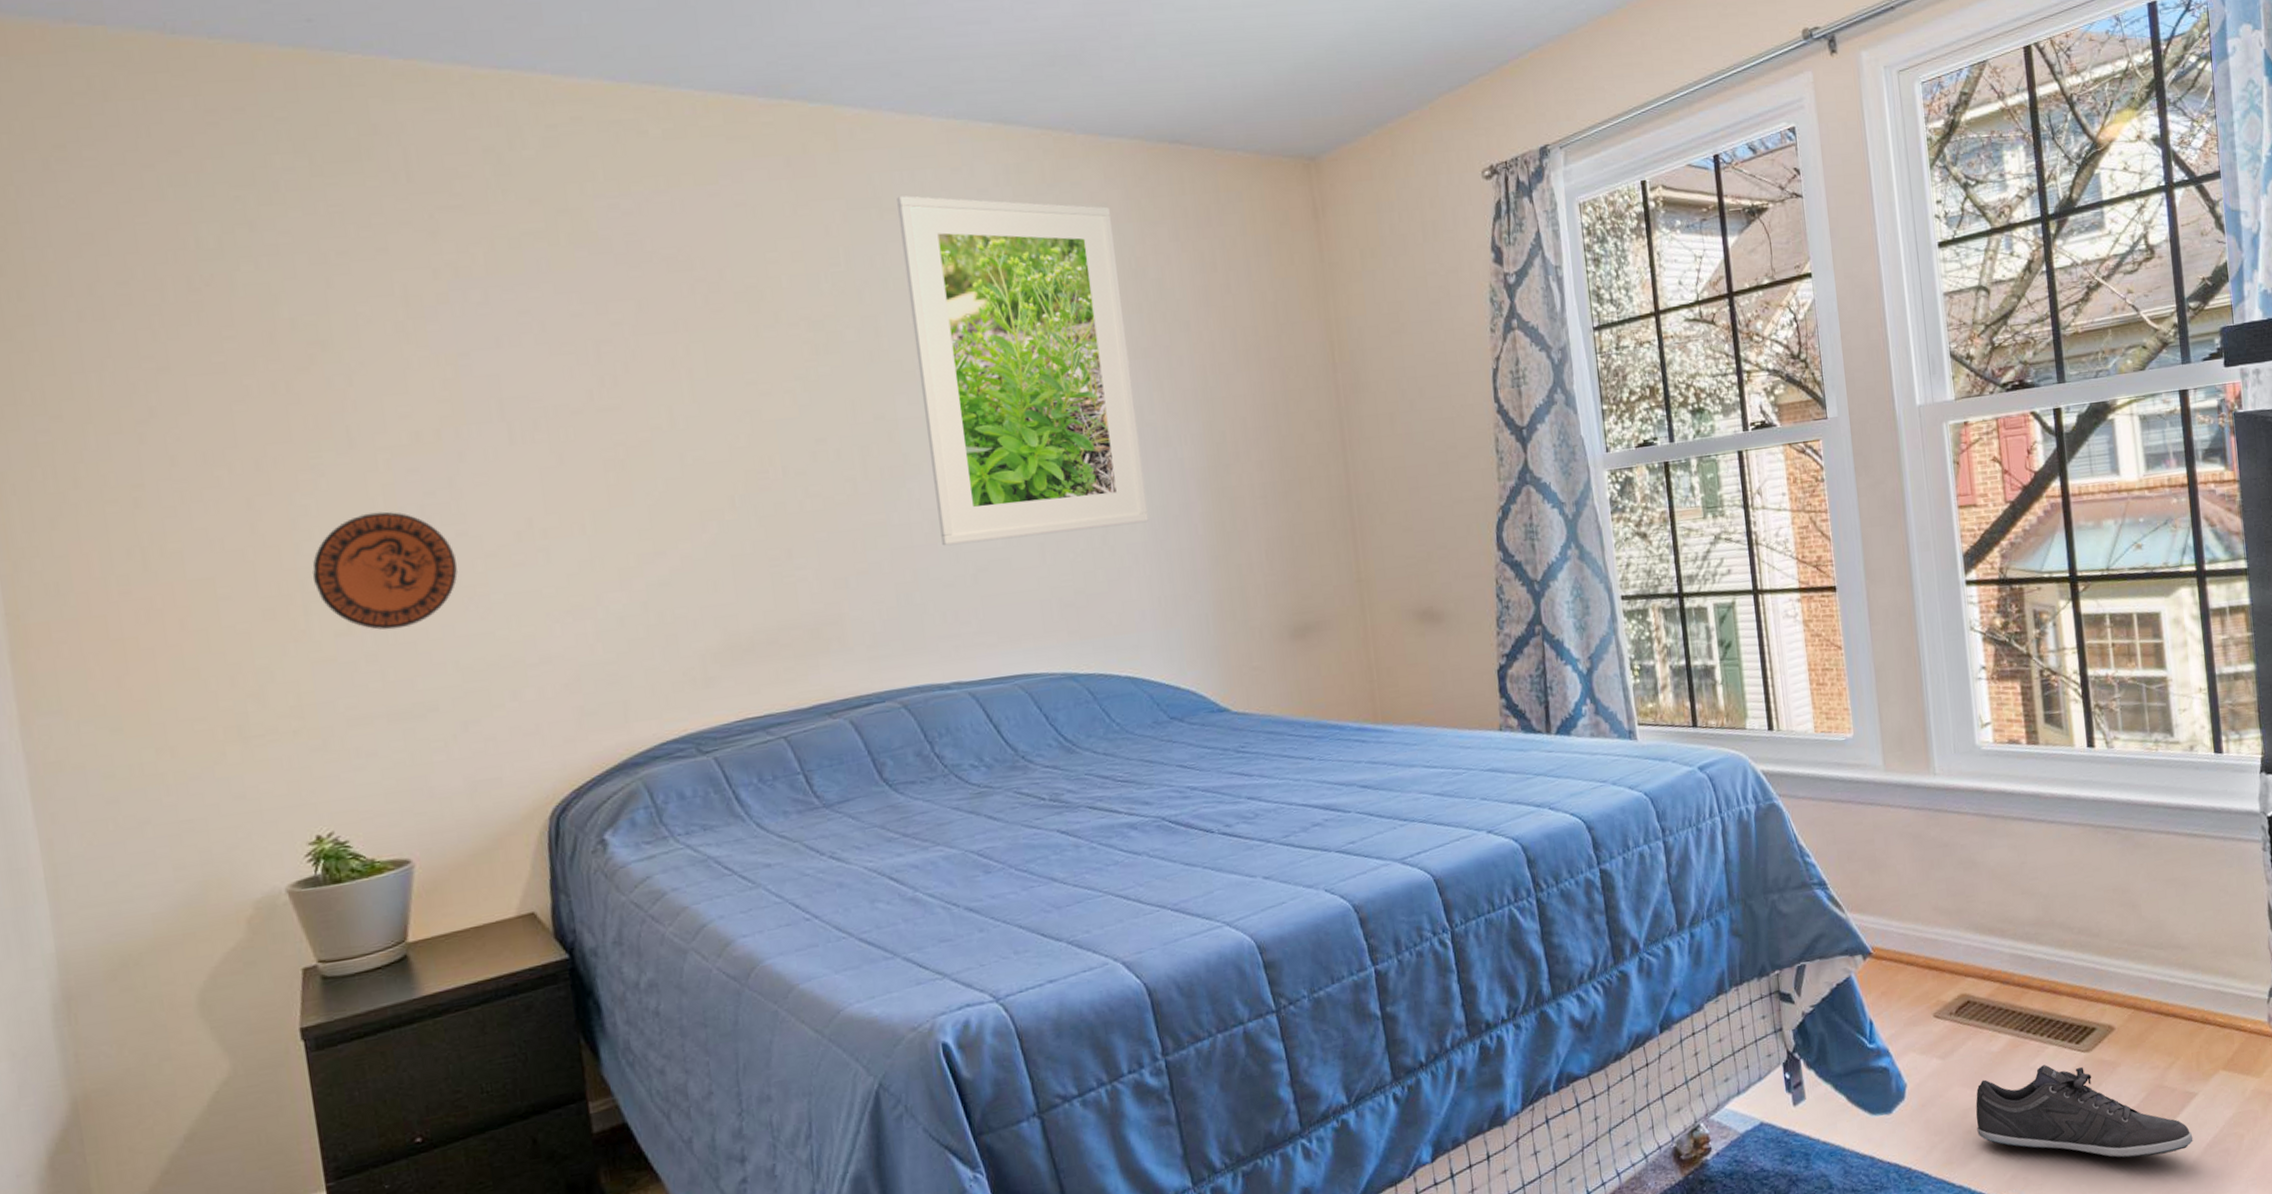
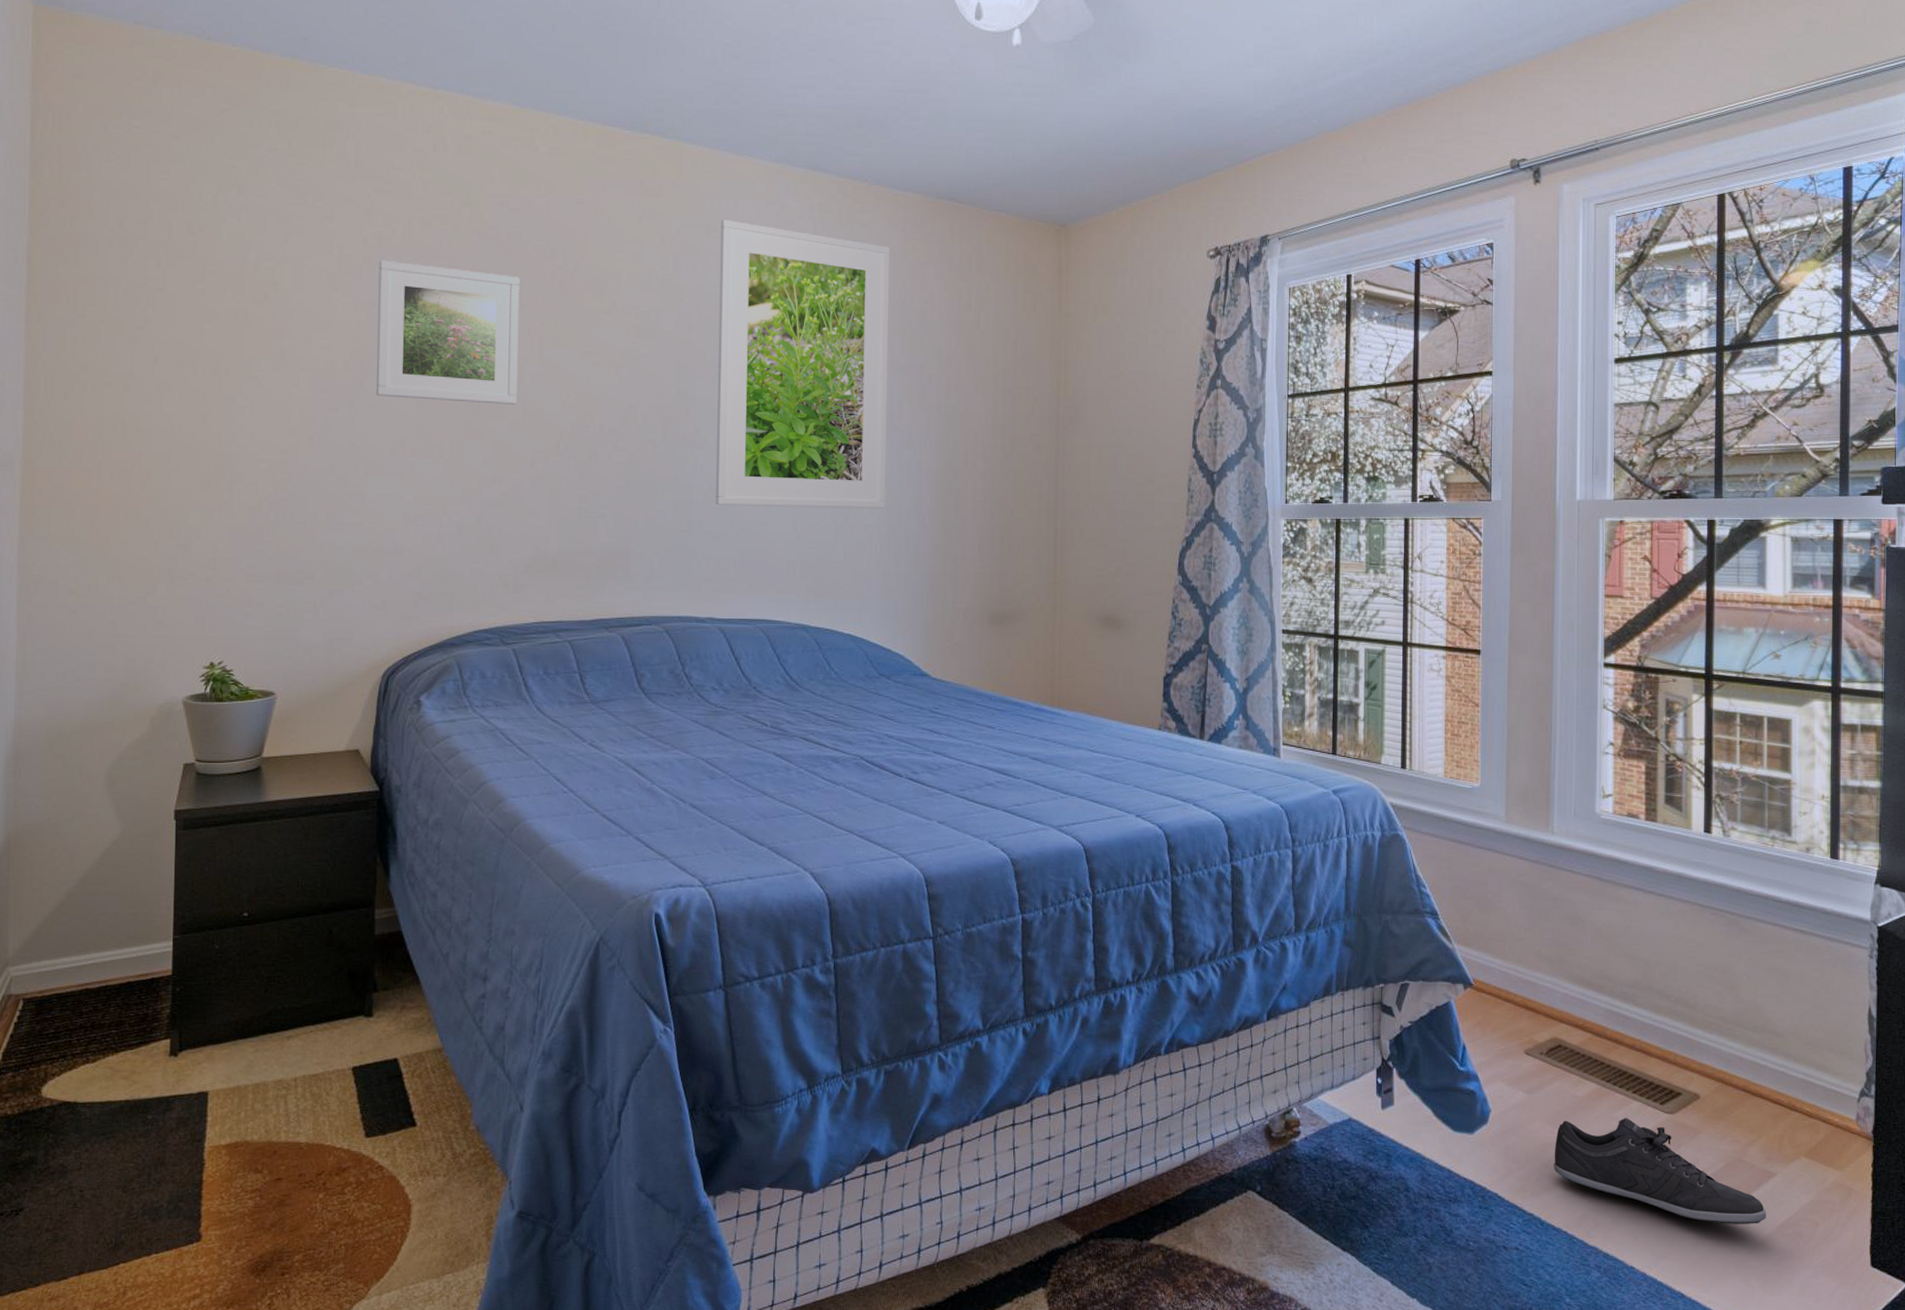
decorative plate: present [312,511,458,630] -> none [240,418,345,511]
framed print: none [459,295,671,470] -> present [376,259,520,405]

